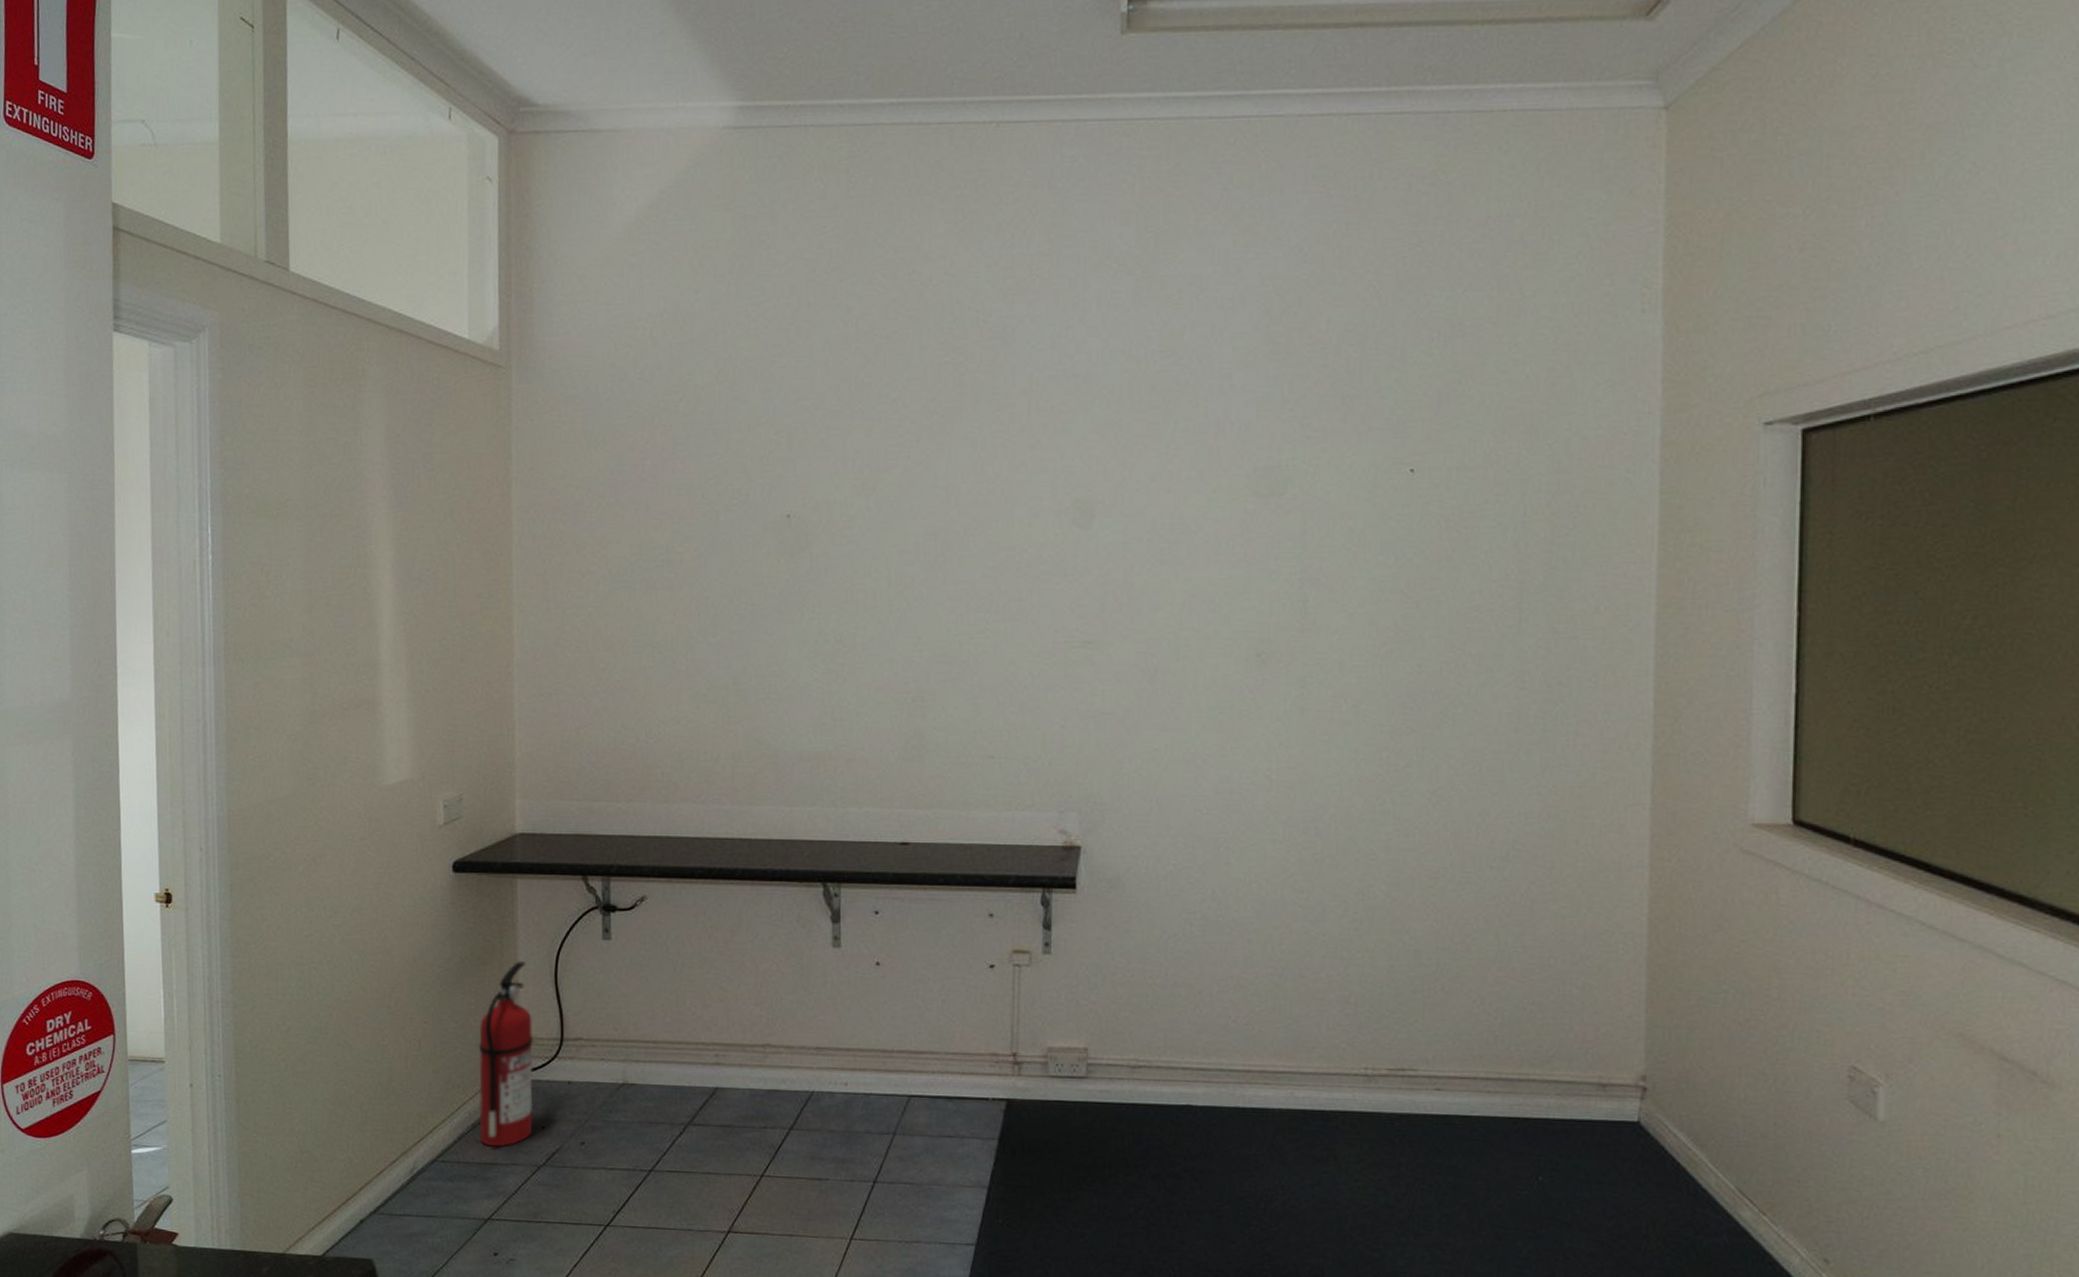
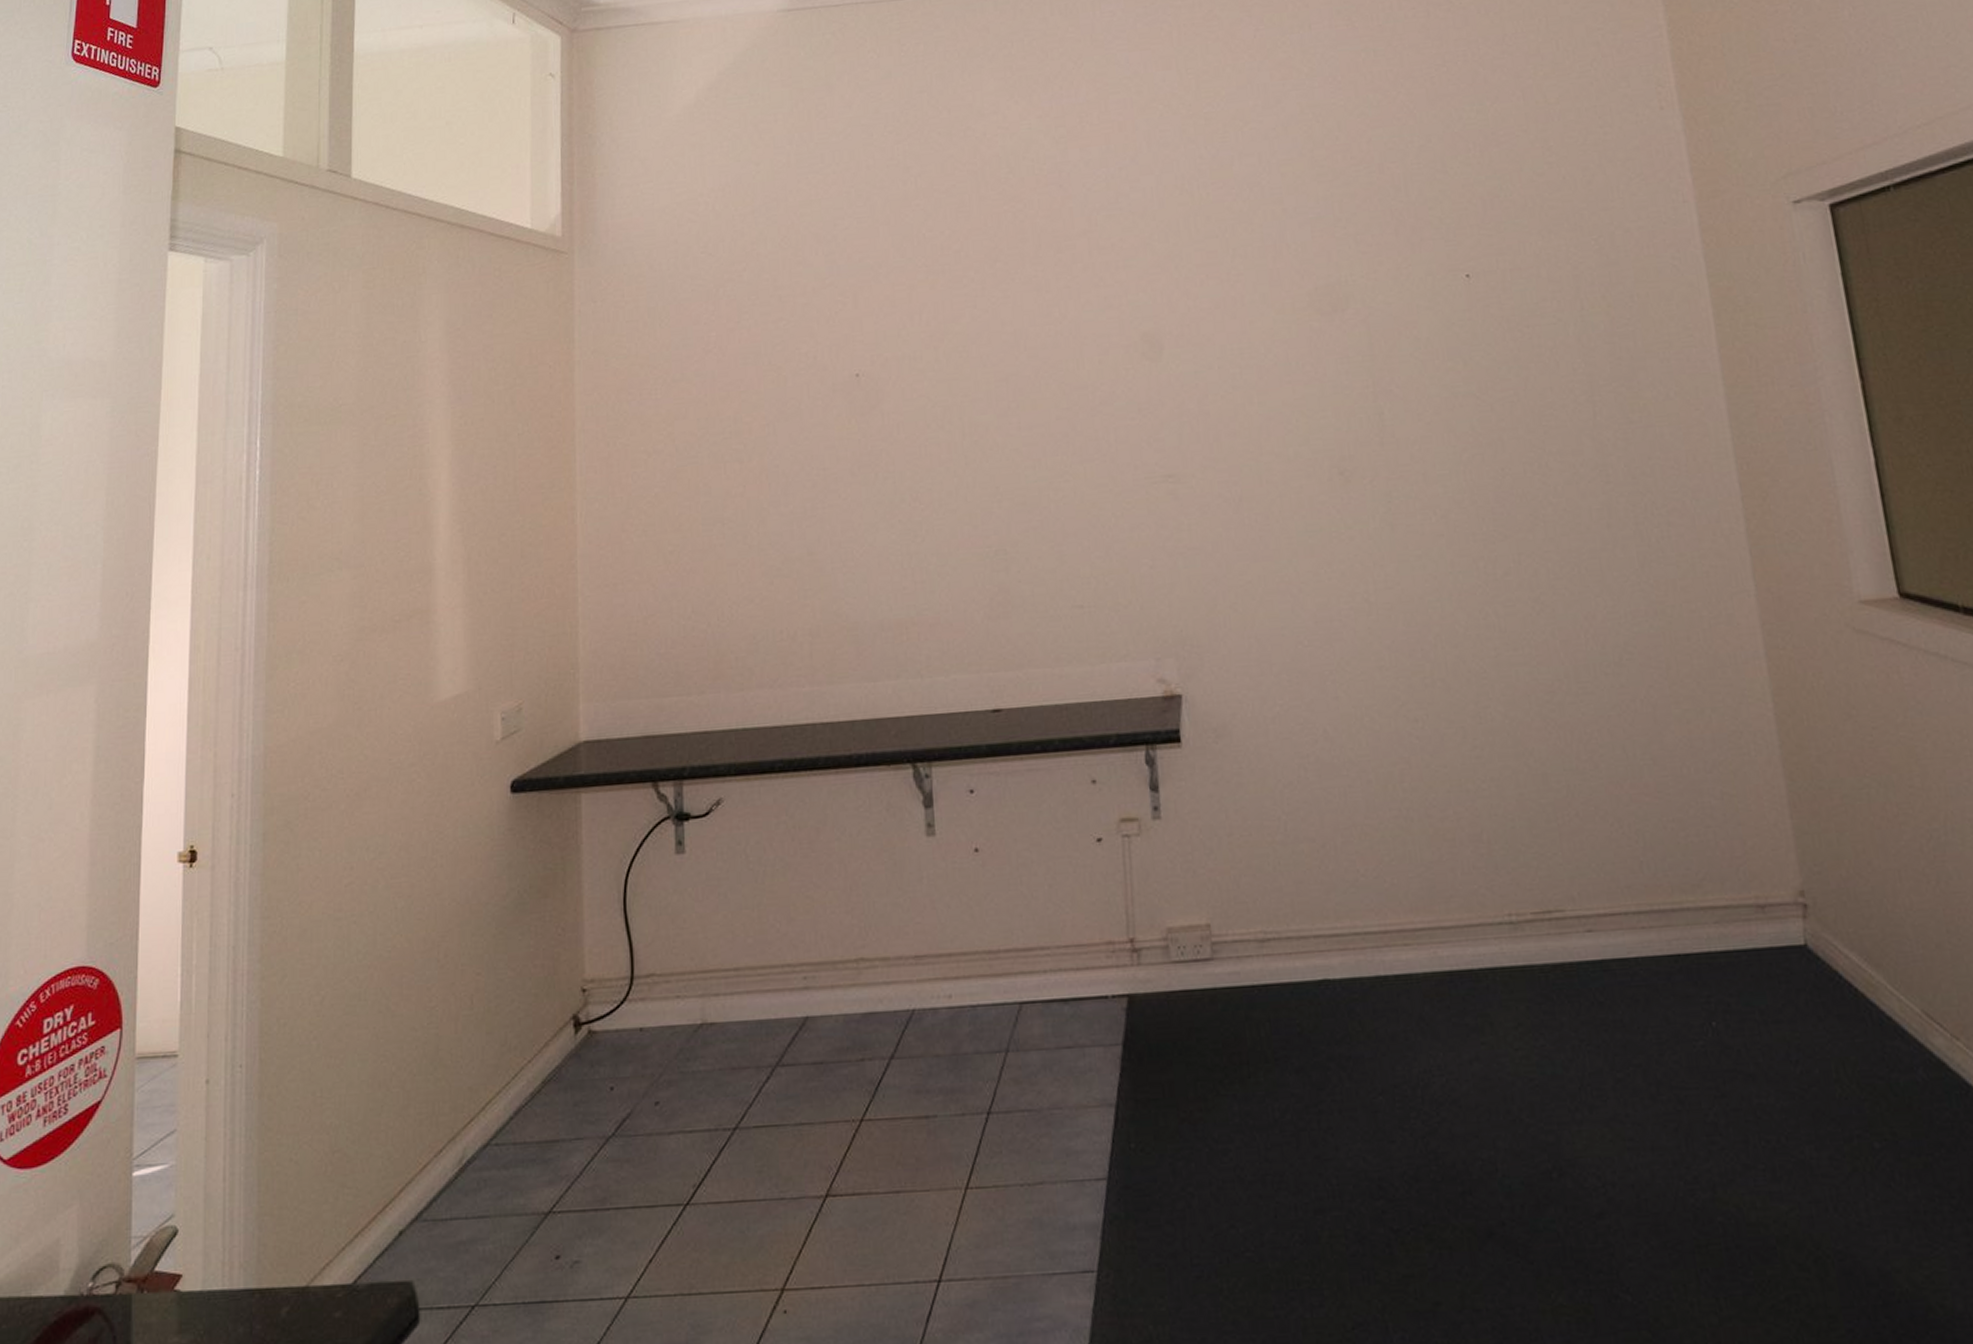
fire extinguisher: present [479,961,534,1147] -> none [538,889,601,1120]

